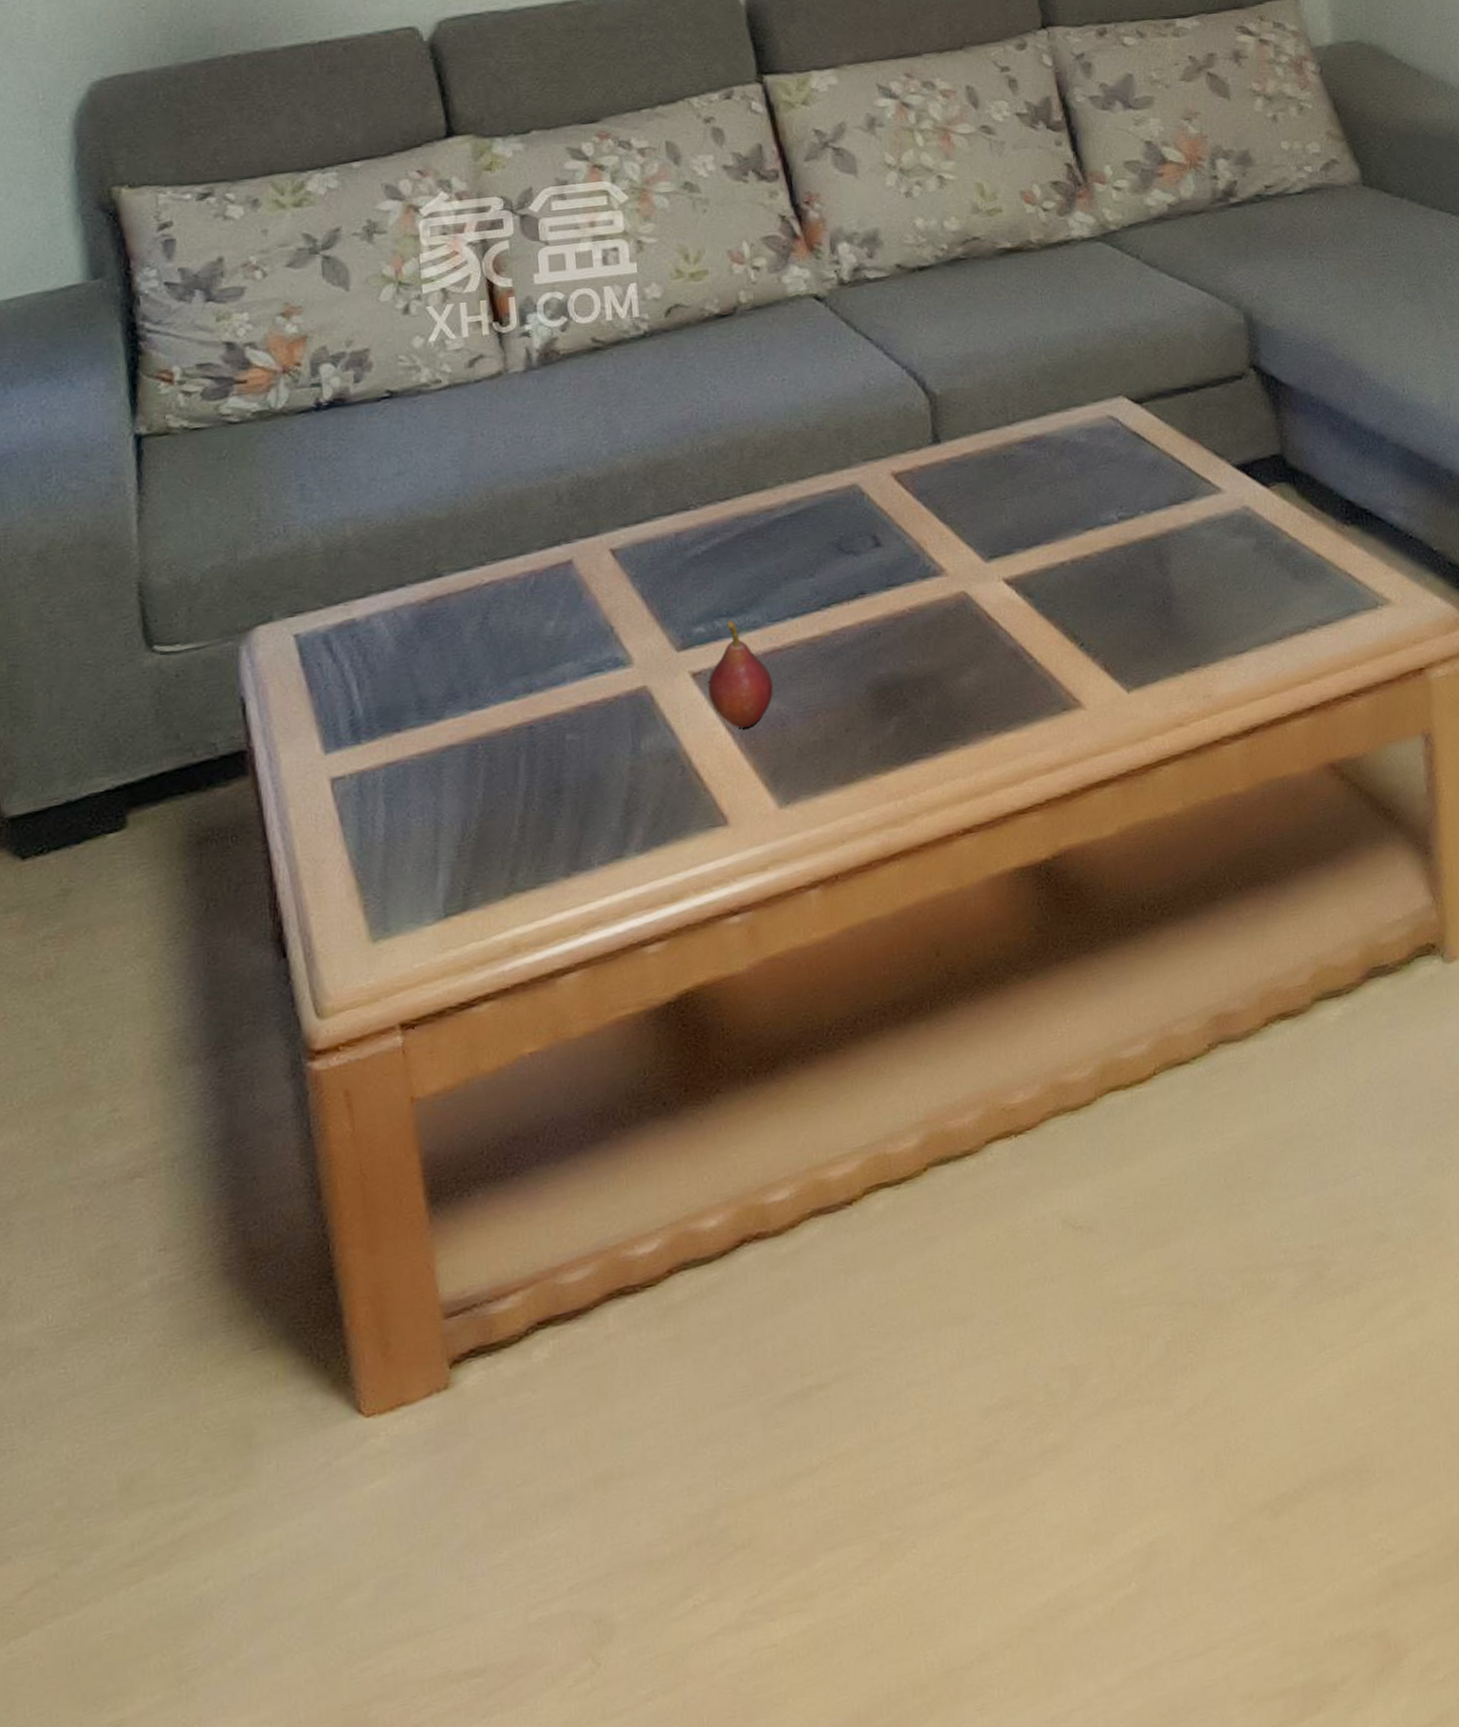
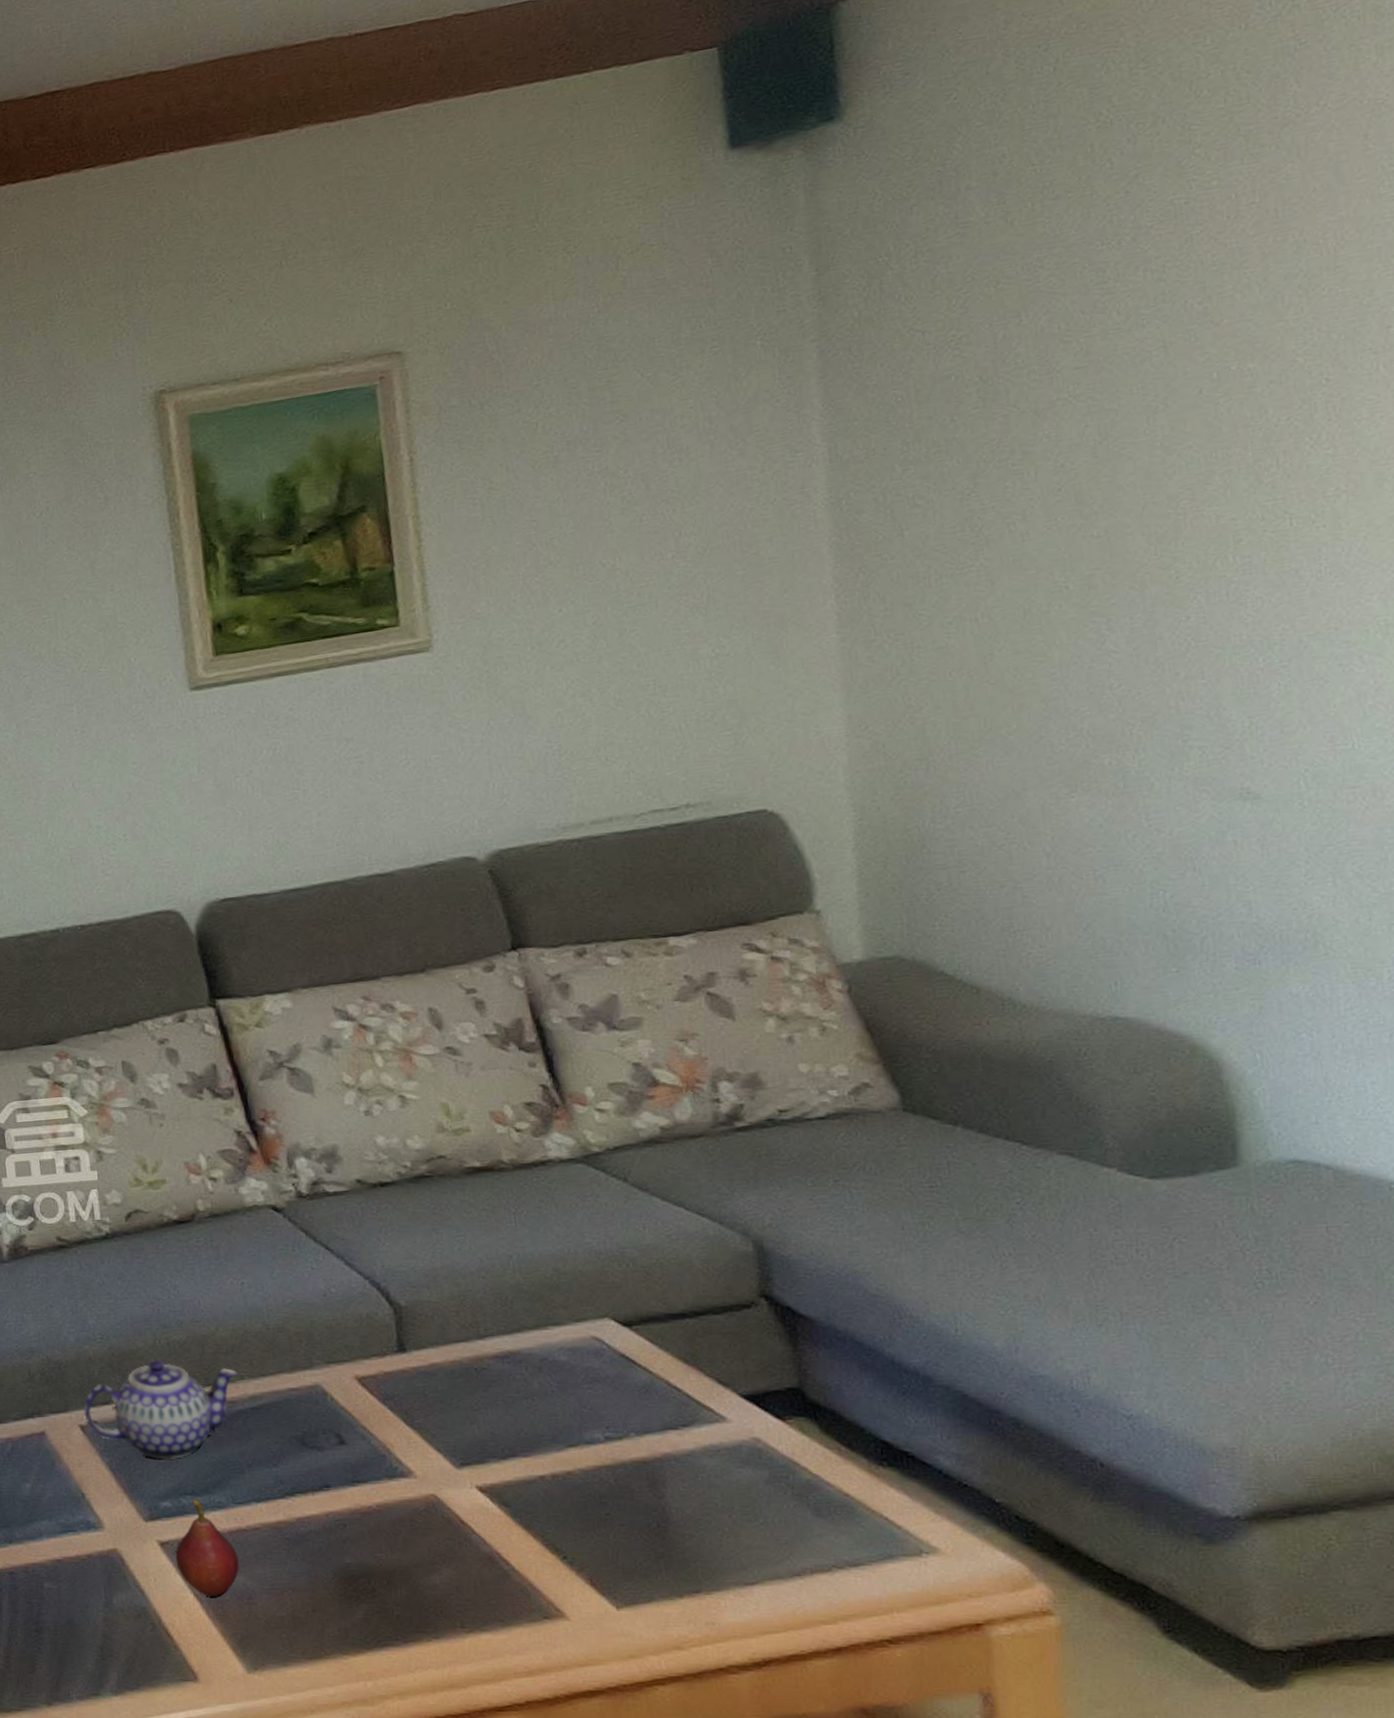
teapot: none [615,468,777,580] -> present [83,1359,239,1460]

